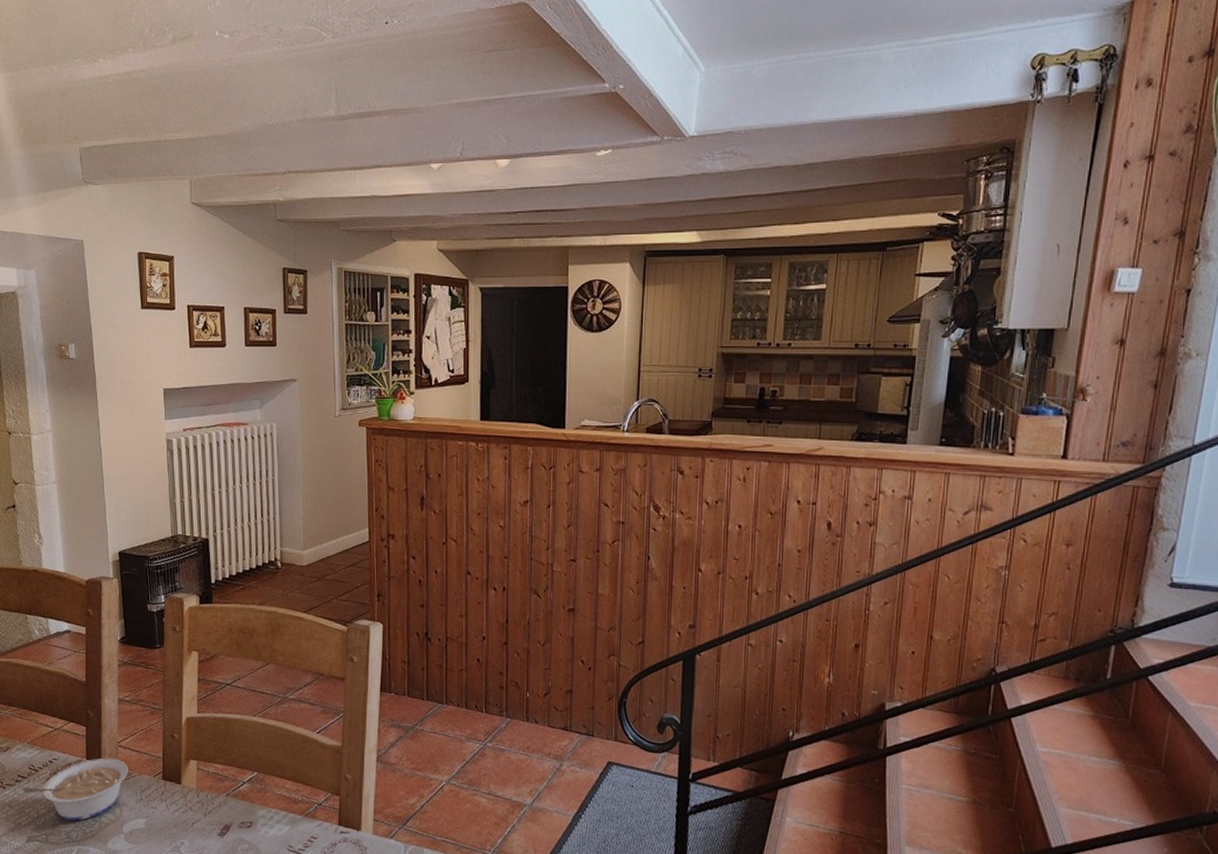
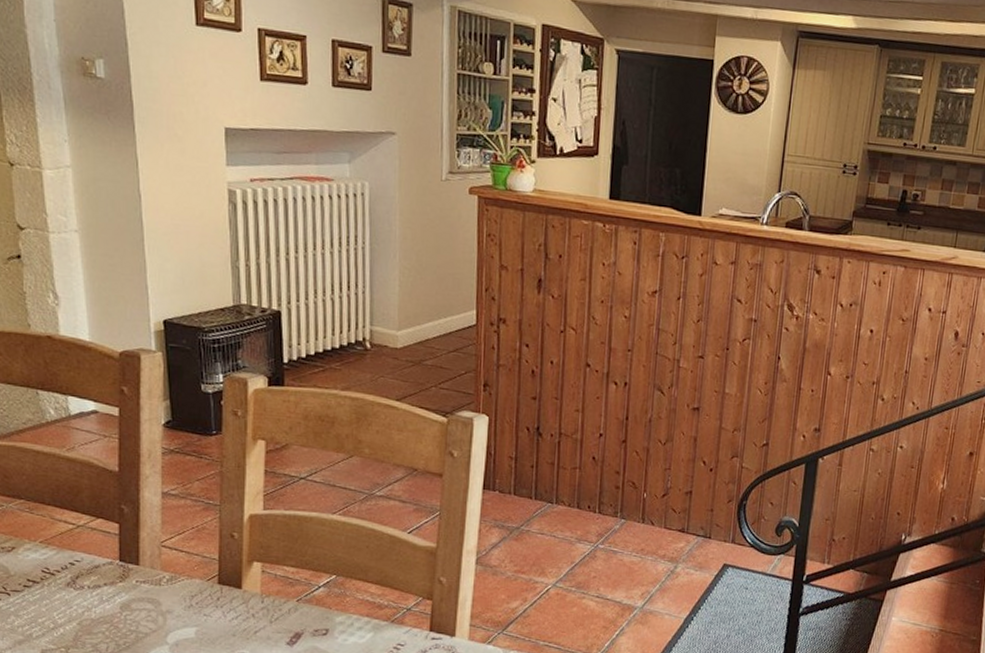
legume: present [22,757,128,821] -> none [33,559,174,632]

